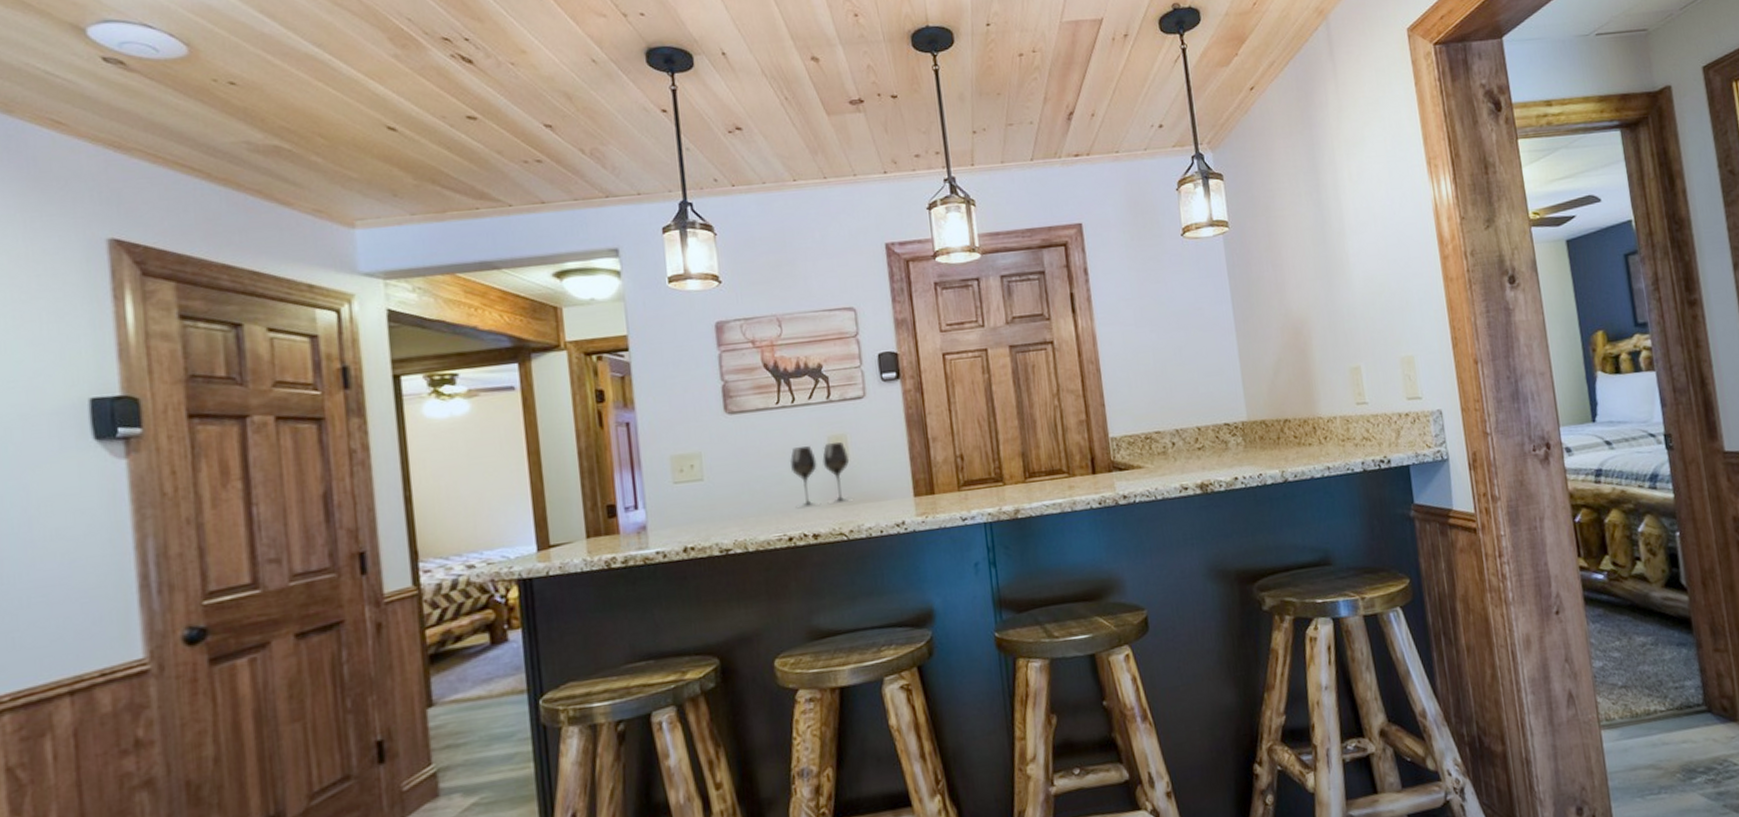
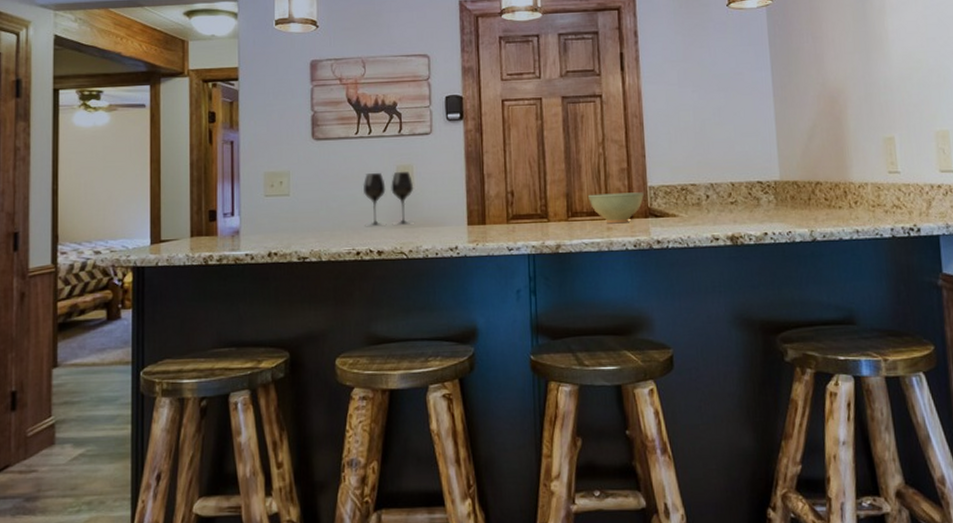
bowl: none [1044,444,1107,482] -> present [587,192,645,224]

